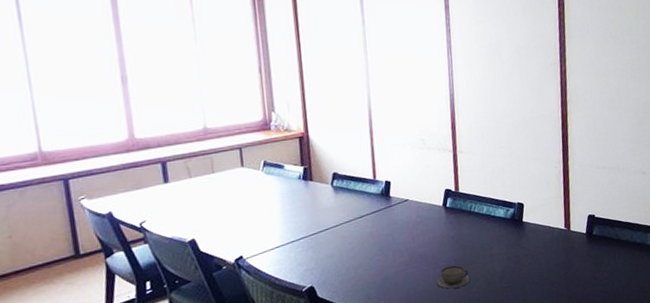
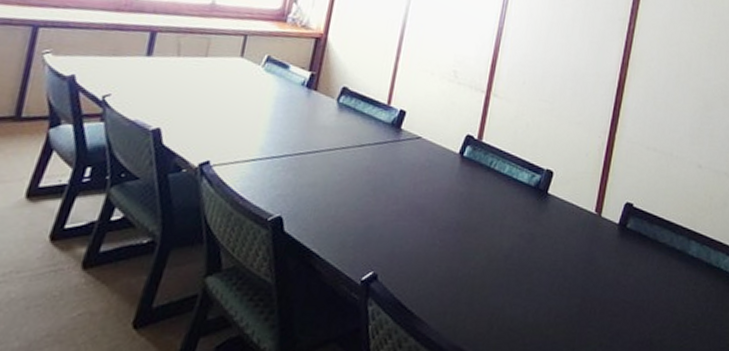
teacup: present [436,265,470,289] -> none [428,228,470,257]

